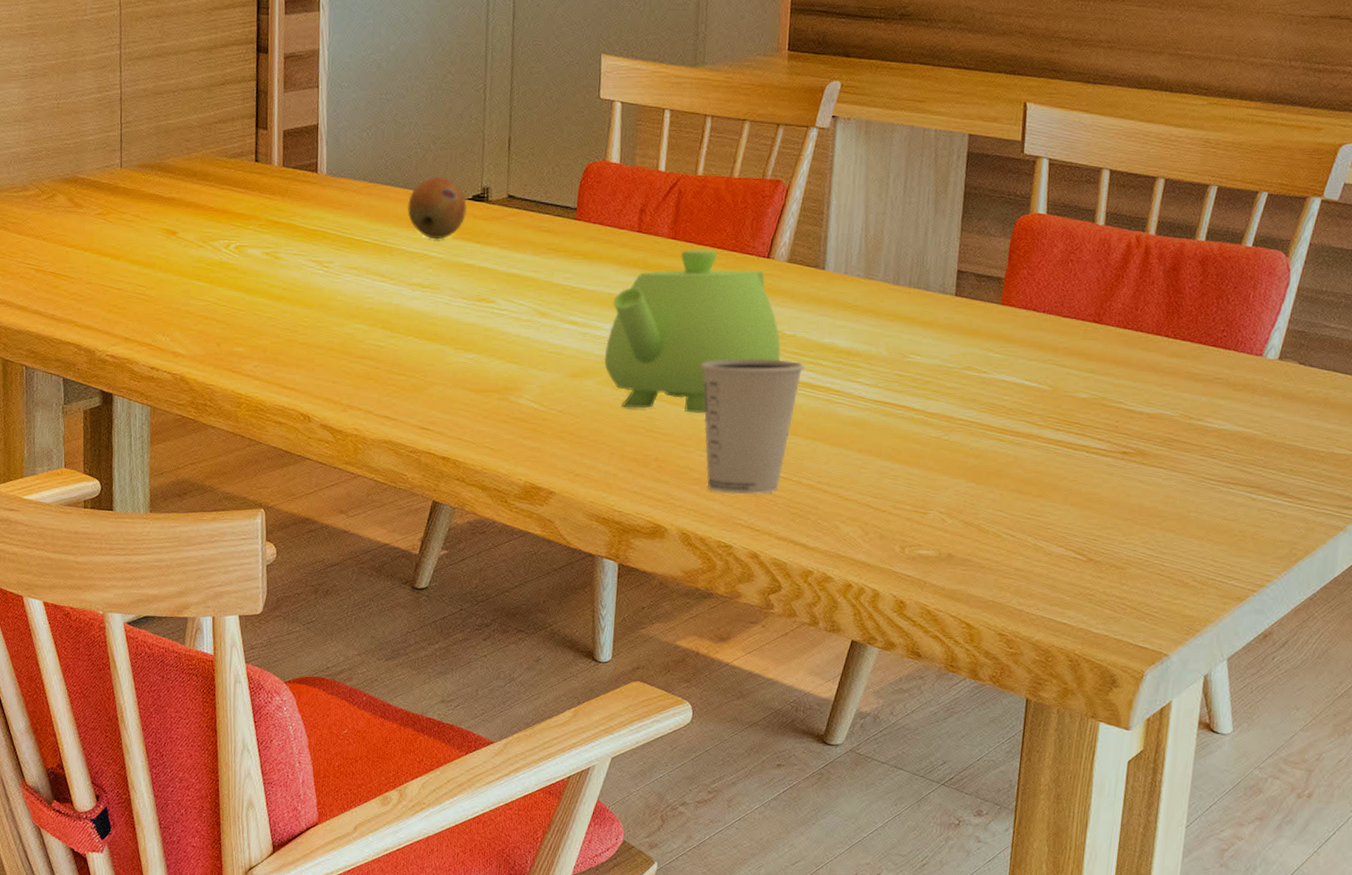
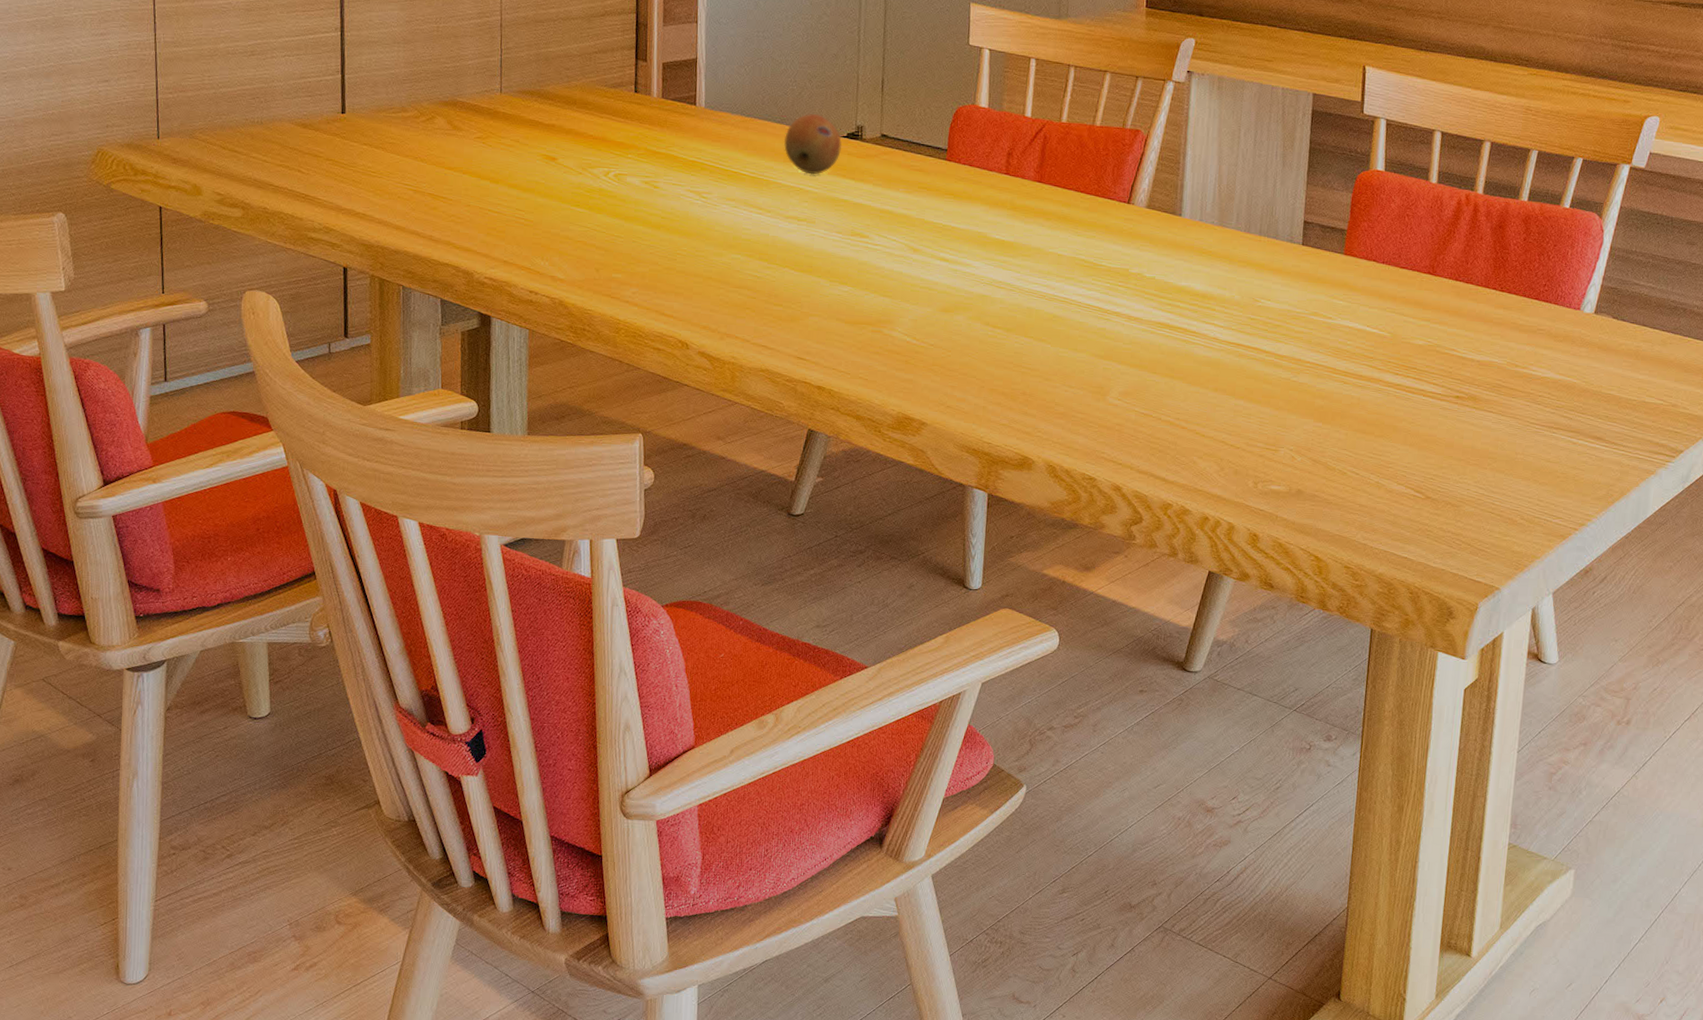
teapot: present [604,249,781,414] -> none [974,192,1141,350]
dixie cup: present [700,359,804,495] -> none [1065,299,1163,430]

